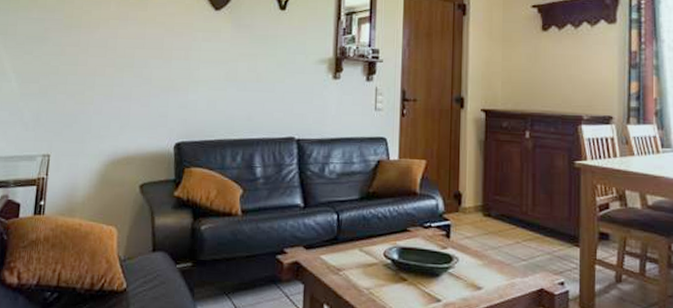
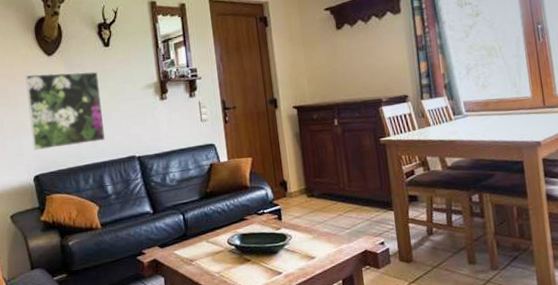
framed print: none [180,27,268,116] -> present [25,71,106,150]

